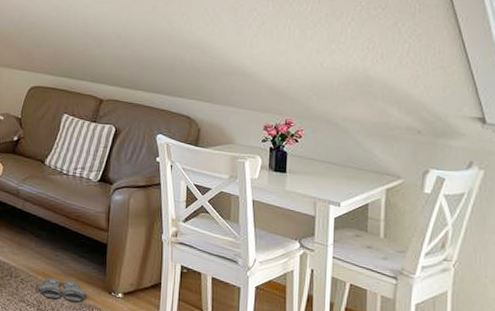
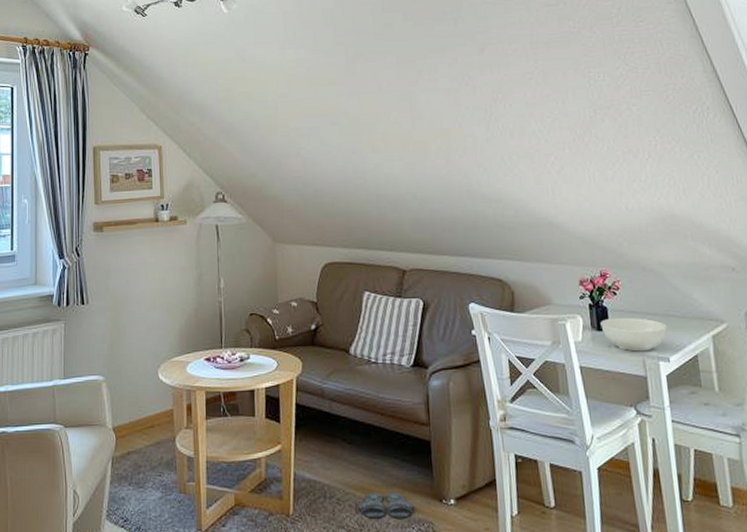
bowl: none [278,162,343,195] -> present [600,317,667,352]

